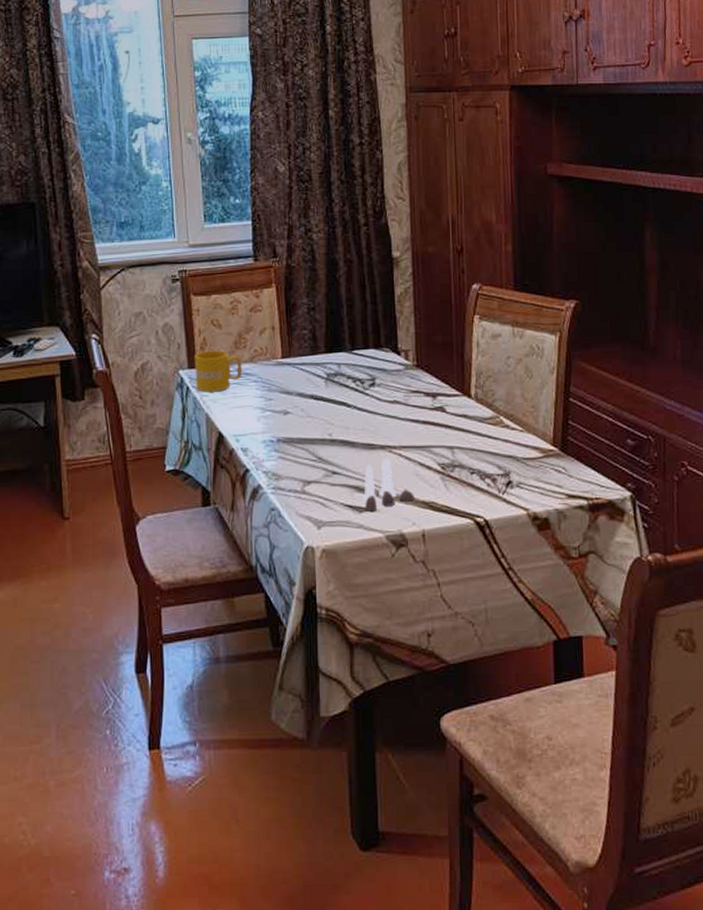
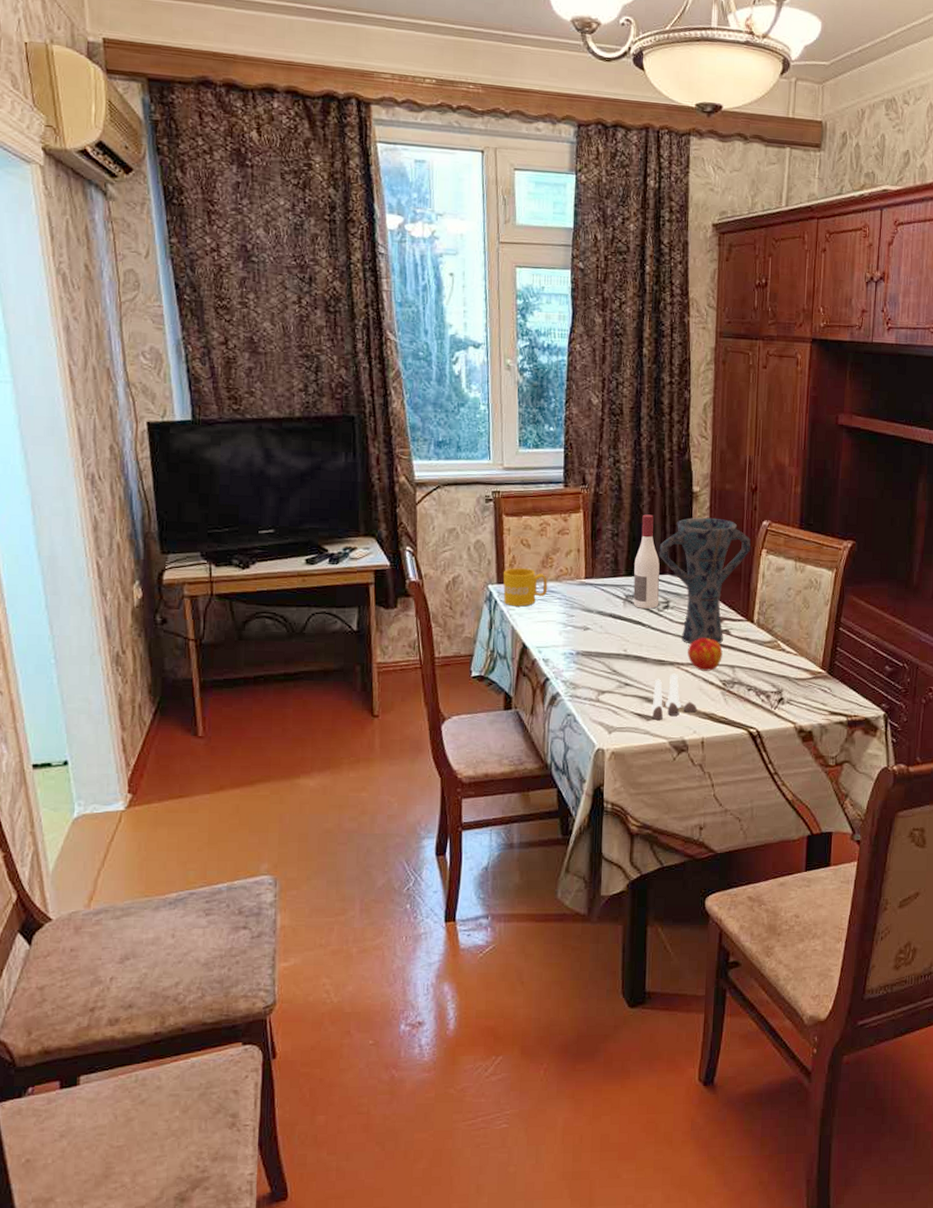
wine bottle: none [334,285,364,388] -> present [633,514,660,609]
vase: none [360,284,461,425] -> present [659,517,751,644]
apple: none [399,417,439,454] -> present [688,638,723,671]

